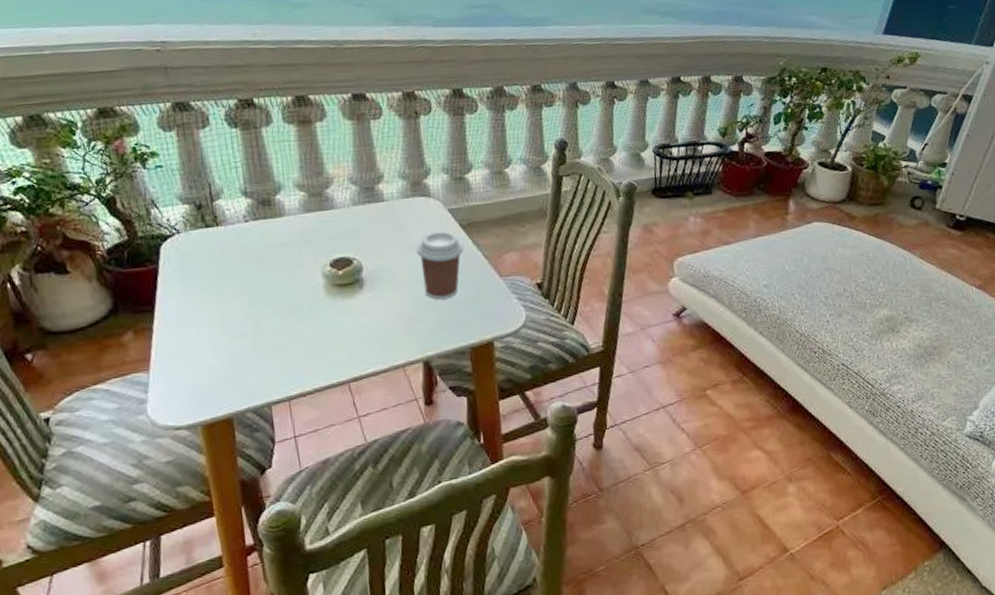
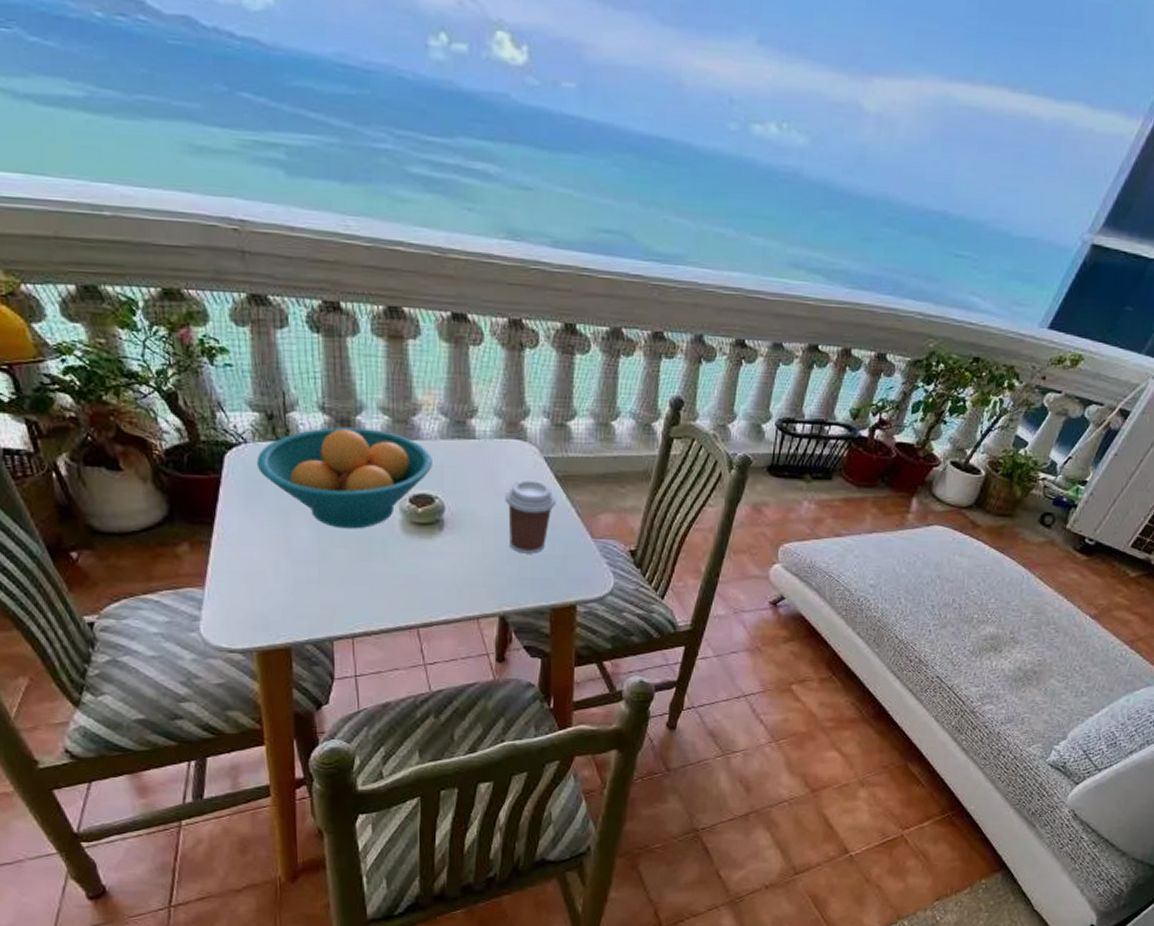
fruit bowl: none [189,205,348,300] -> present [256,427,432,529]

